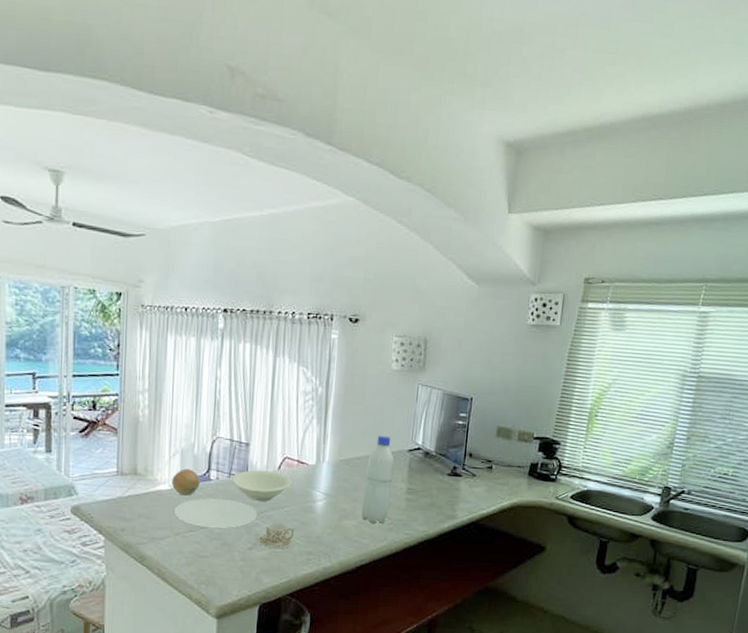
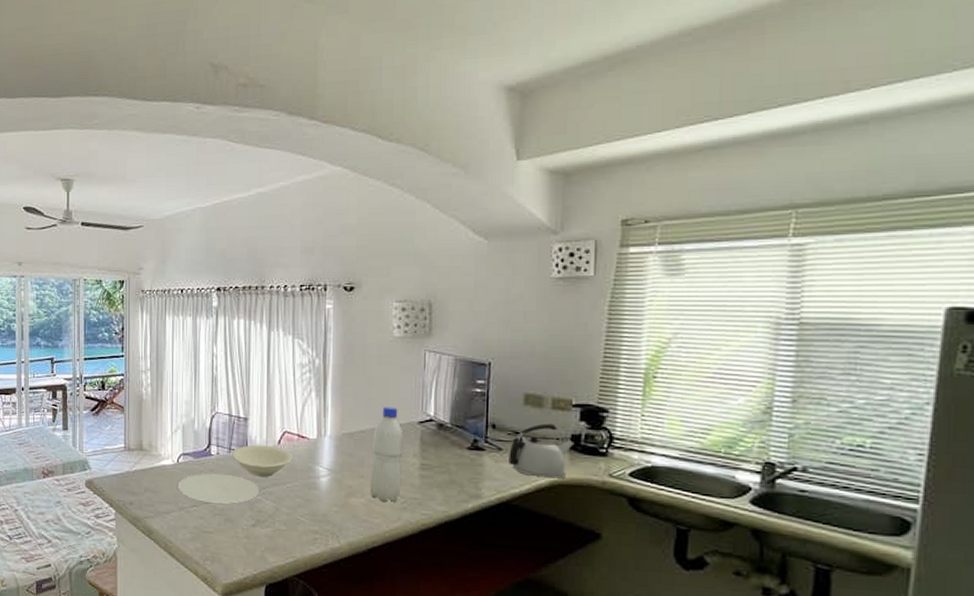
fruit: present [171,468,200,496] -> none [174,444,201,471]
teacup: present [257,521,295,549] -> none [260,498,299,527]
kettle: none [480,453,533,501] -> present [509,423,575,479]

